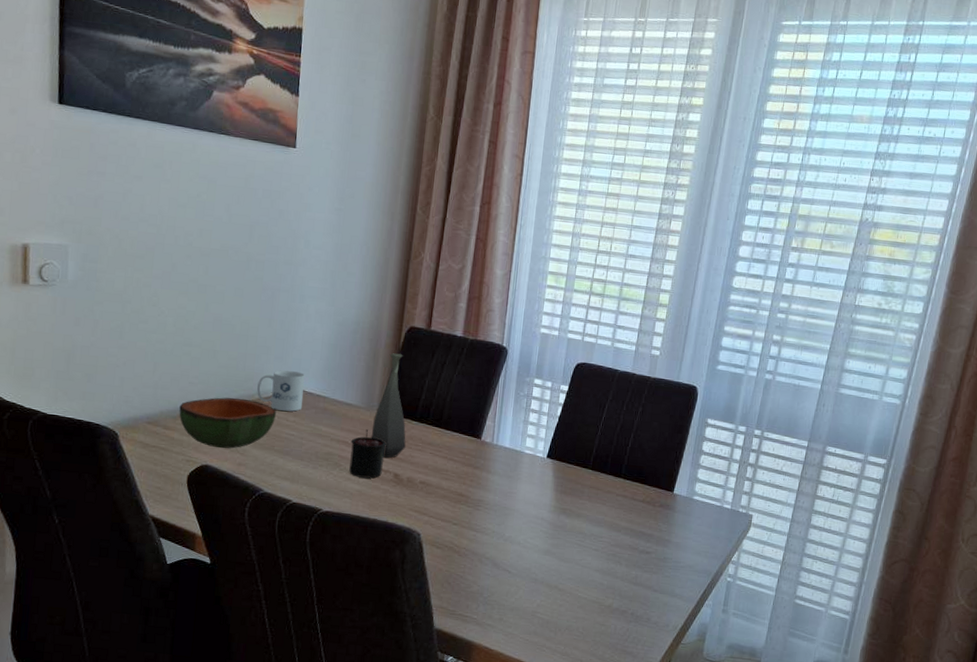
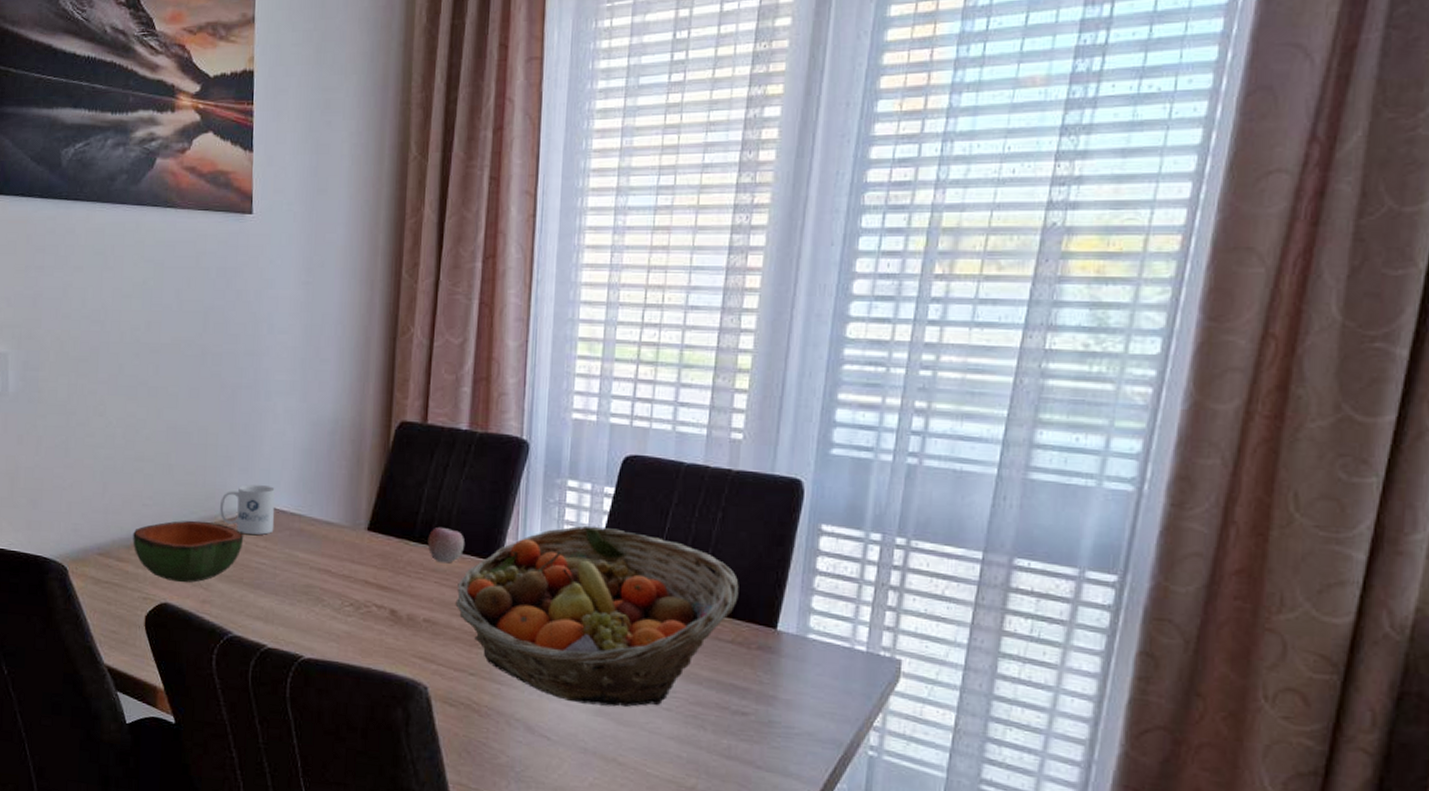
candle: present [349,429,386,479] -> none [334,554,378,617]
bottle: present [371,353,406,459] -> none [359,456,404,590]
apple: none [426,411,455,439] -> present [427,528,464,564]
fruit basket: none [445,413,650,548] -> present [455,525,739,707]

